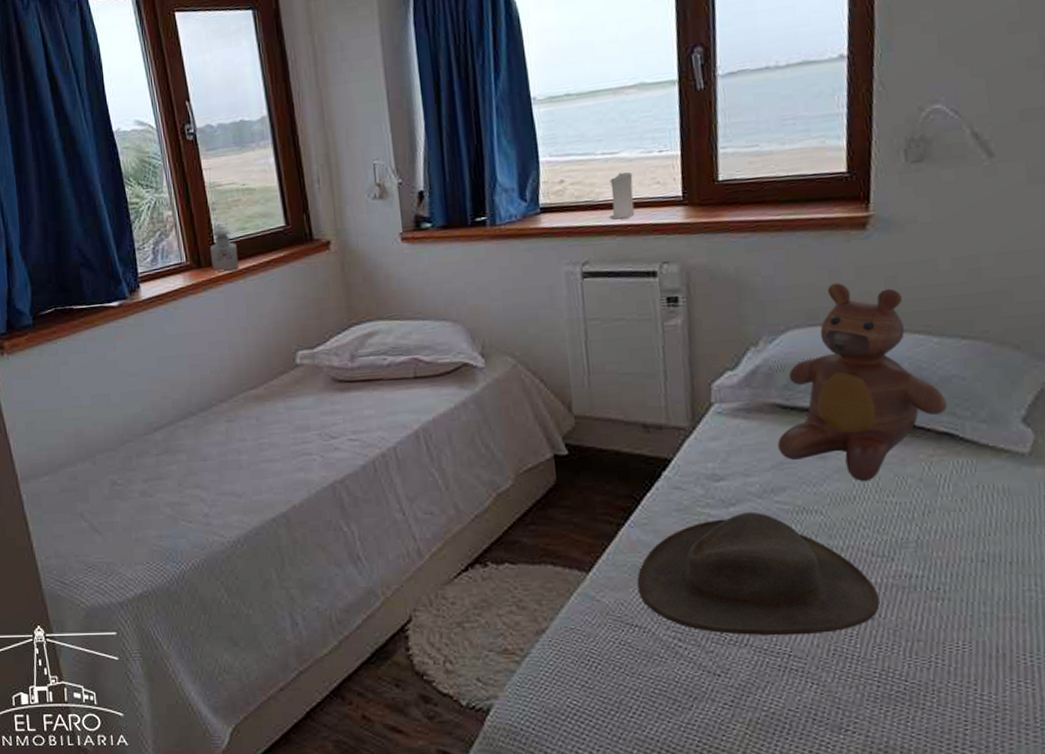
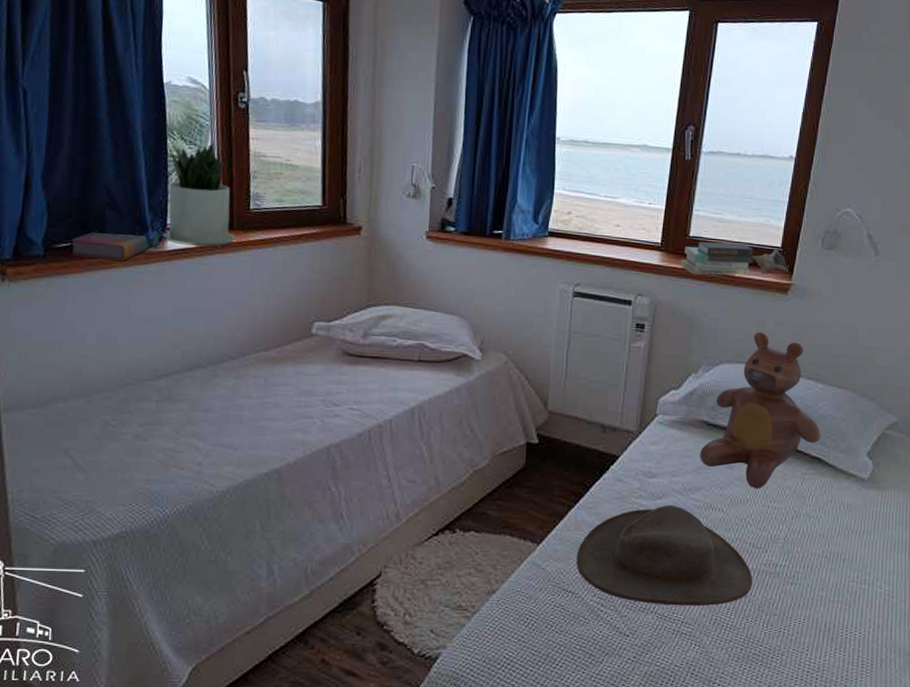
book: none [55,281,133,321] -> present [72,230,159,262]
planter: none [126,182,205,293] -> present [161,140,236,248]
decorative bottle: present [210,229,239,272] -> none [244,197,272,237]
candle: present [609,172,635,220] -> none [602,214,626,254]
books: none [711,176,810,228] -> present [680,241,753,276]
seashell: none [809,174,863,210] -> present [753,248,789,274]

